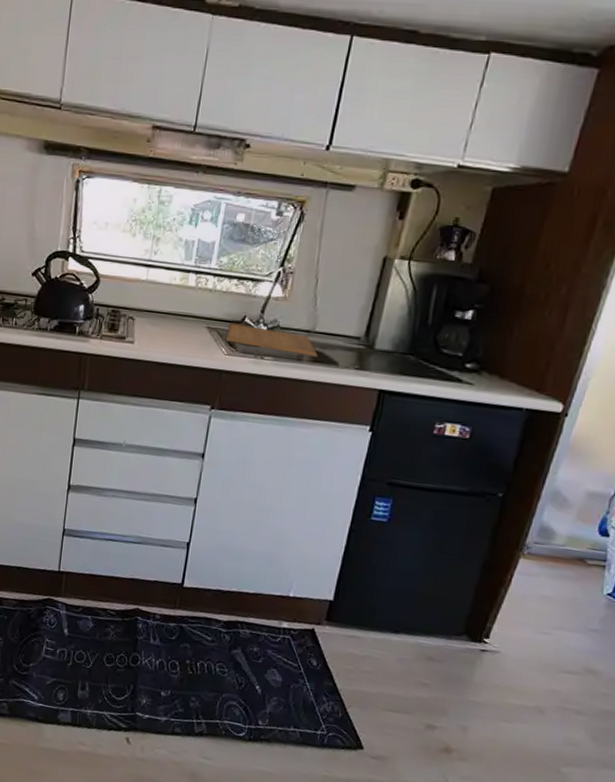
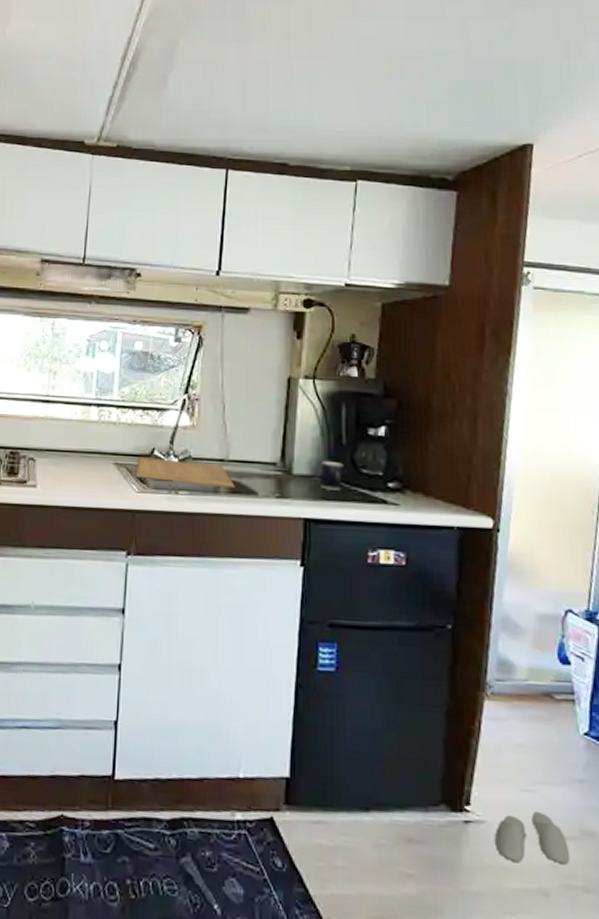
mug: none [399,338,426,367] -> present [319,460,344,491]
slippers: none [504,649,571,692] -> present [494,810,571,865]

